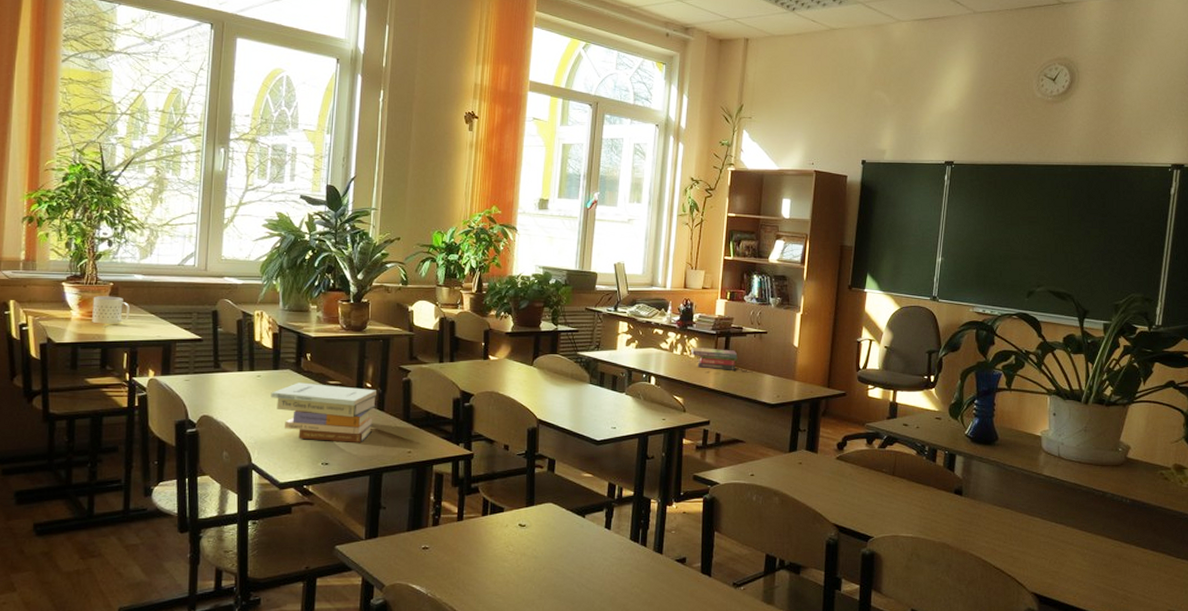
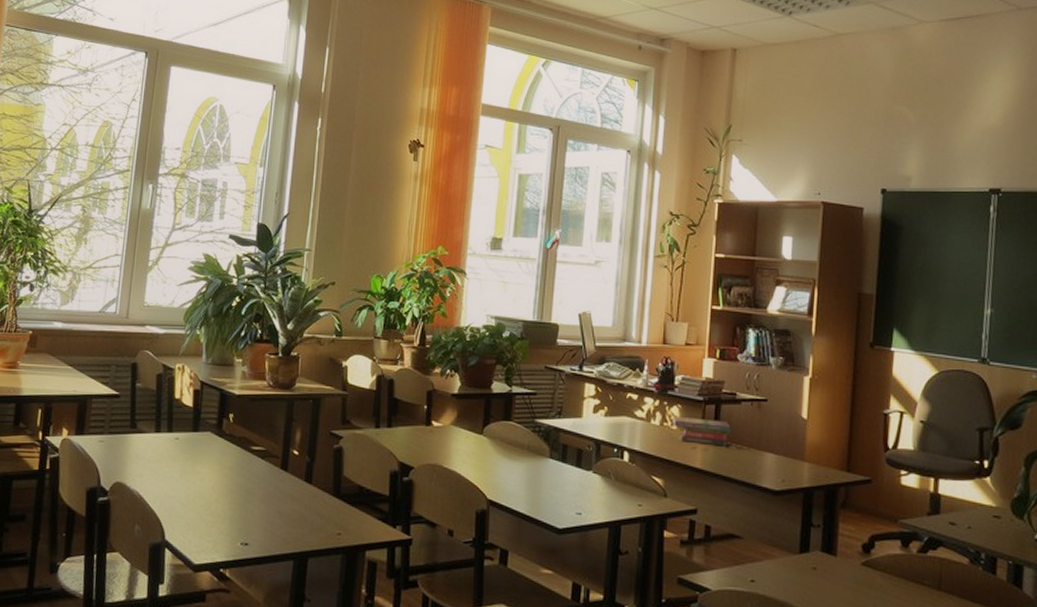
mug: present [92,296,131,324] -> none [8,345,48,377]
books: present [271,382,377,444] -> none [188,447,305,521]

